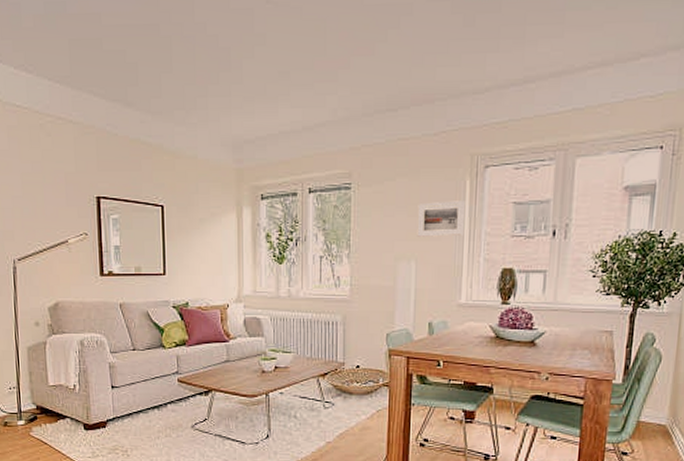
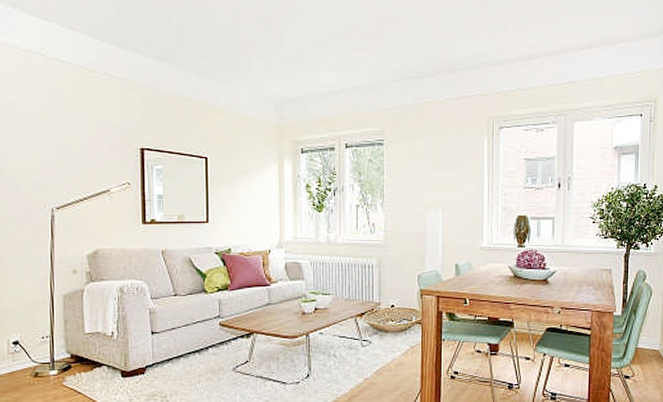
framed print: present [417,201,466,237] -> none [443,156,484,188]

